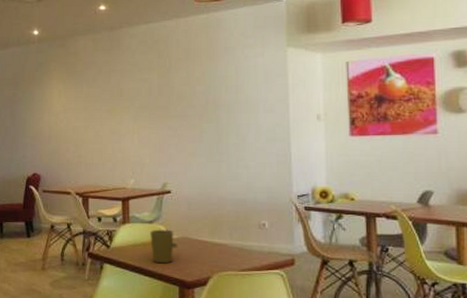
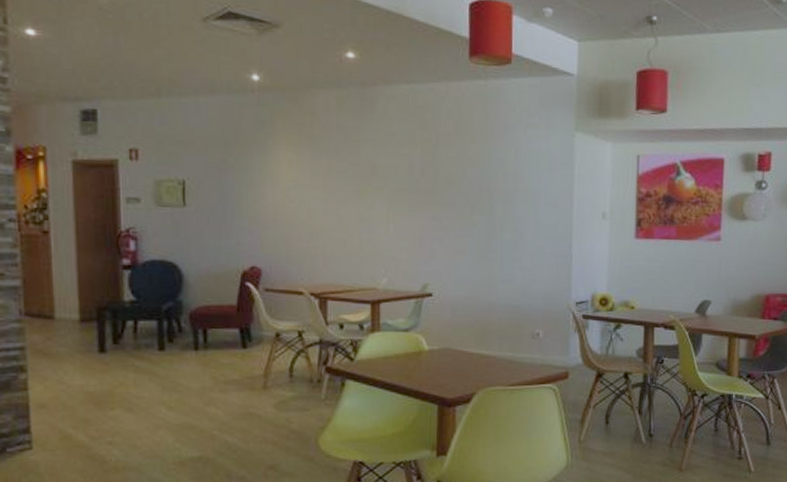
cup: present [150,229,179,264] -> none [405,339,440,379]

